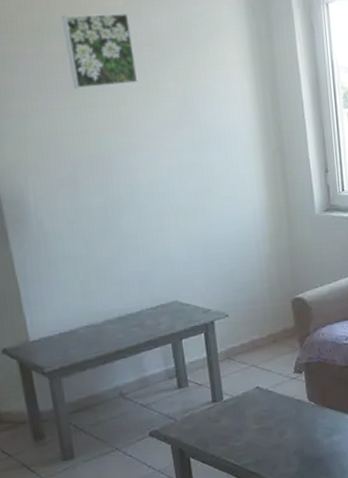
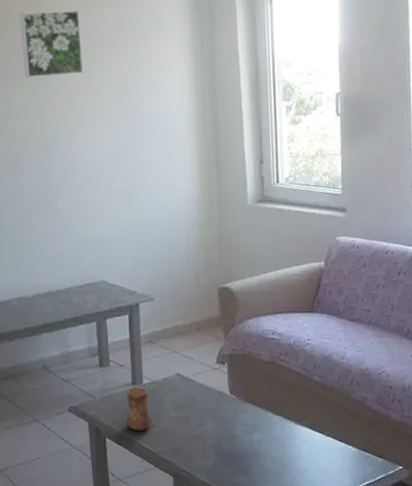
cup: none [207,404,236,448] -> present [126,388,153,431]

